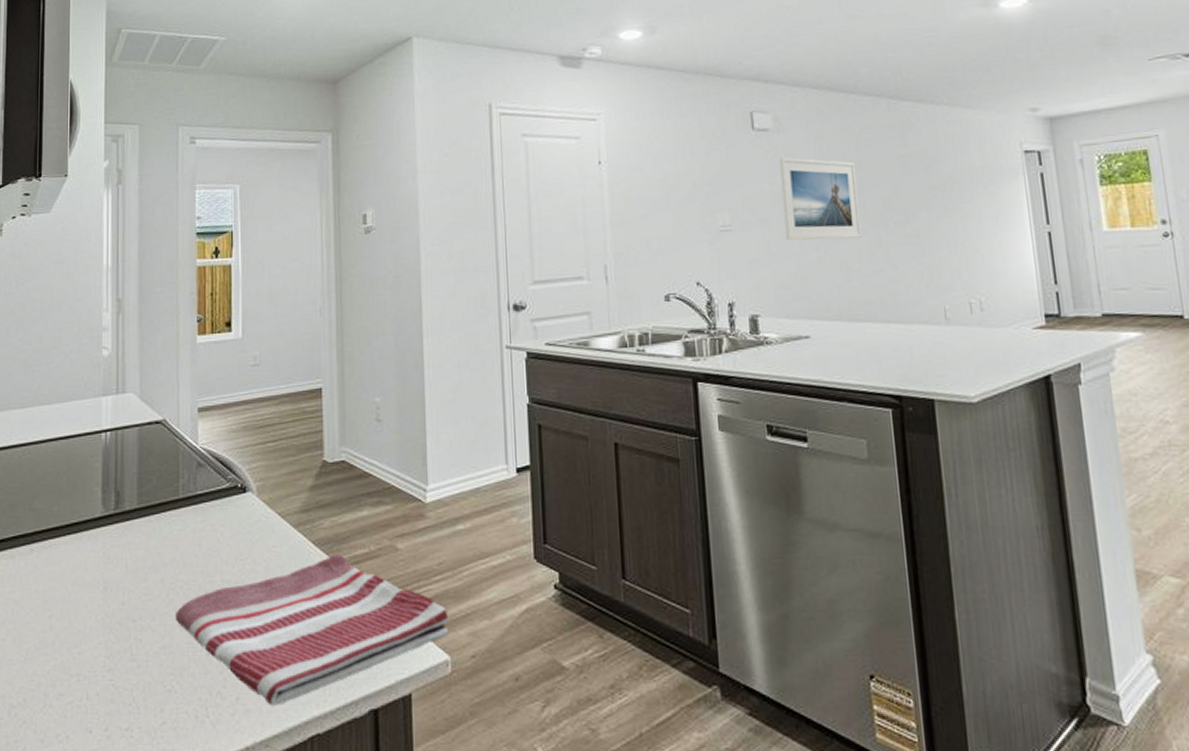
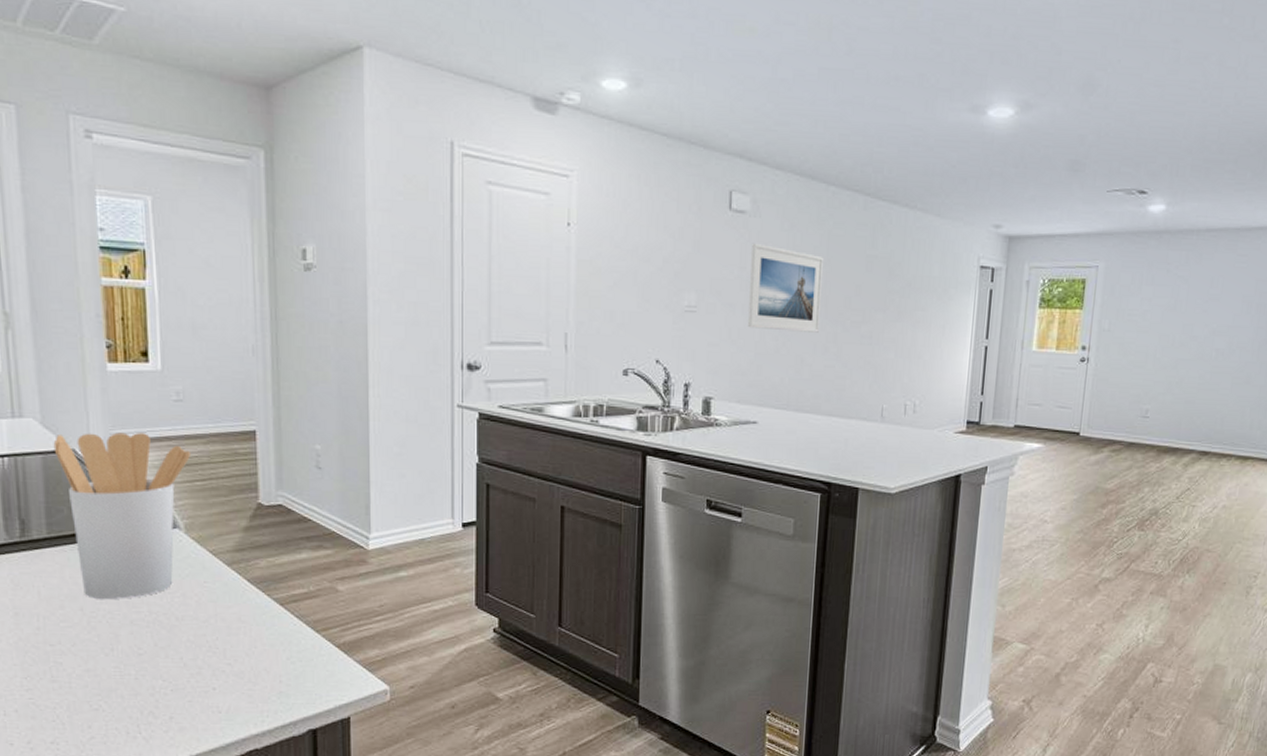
utensil holder: none [148,399,265,569] -> present [53,432,192,599]
dish towel: present [174,553,450,706] -> none [98,591,390,725]

